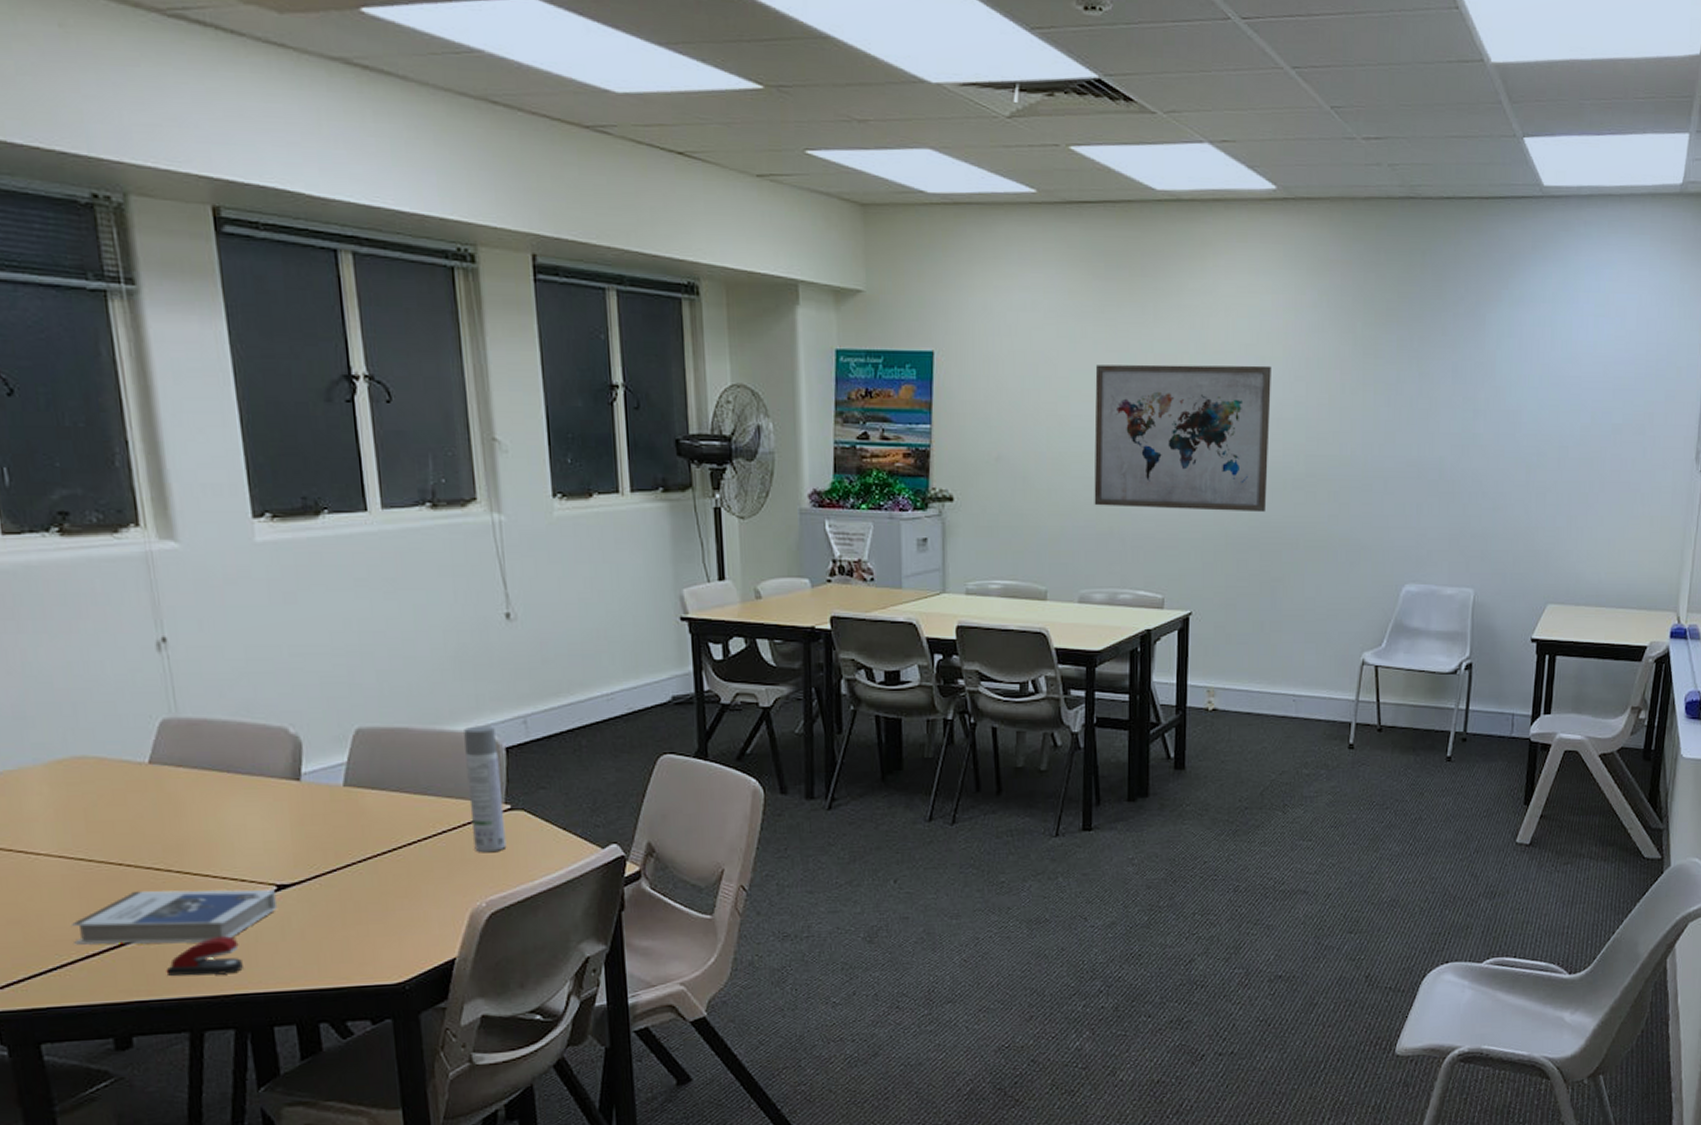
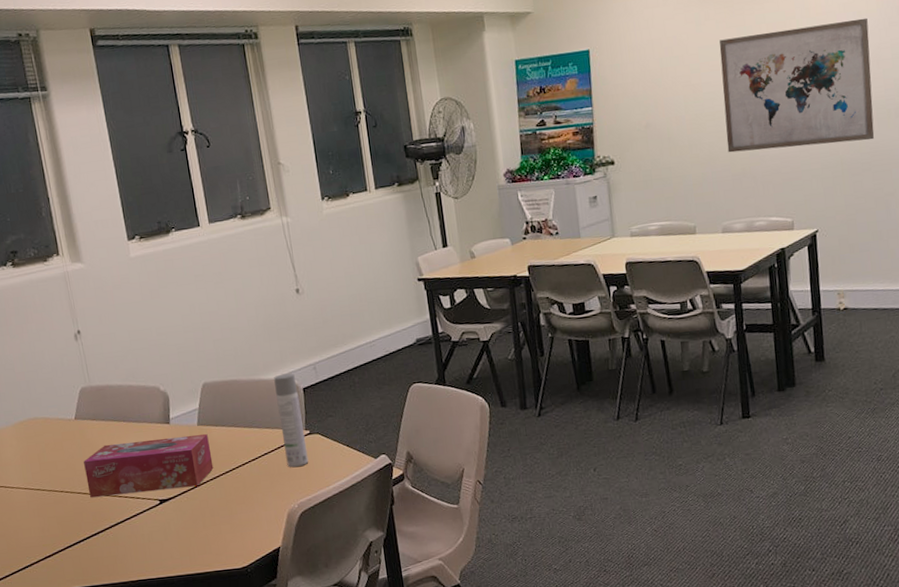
hardback book: present [70,889,278,945] -> none [34,503,161,550]
tissue box: none [159,798,364,876] -> present [84,433,214,498]
stapler: present [166,936,243,976] -> none [94,538,142,569]

